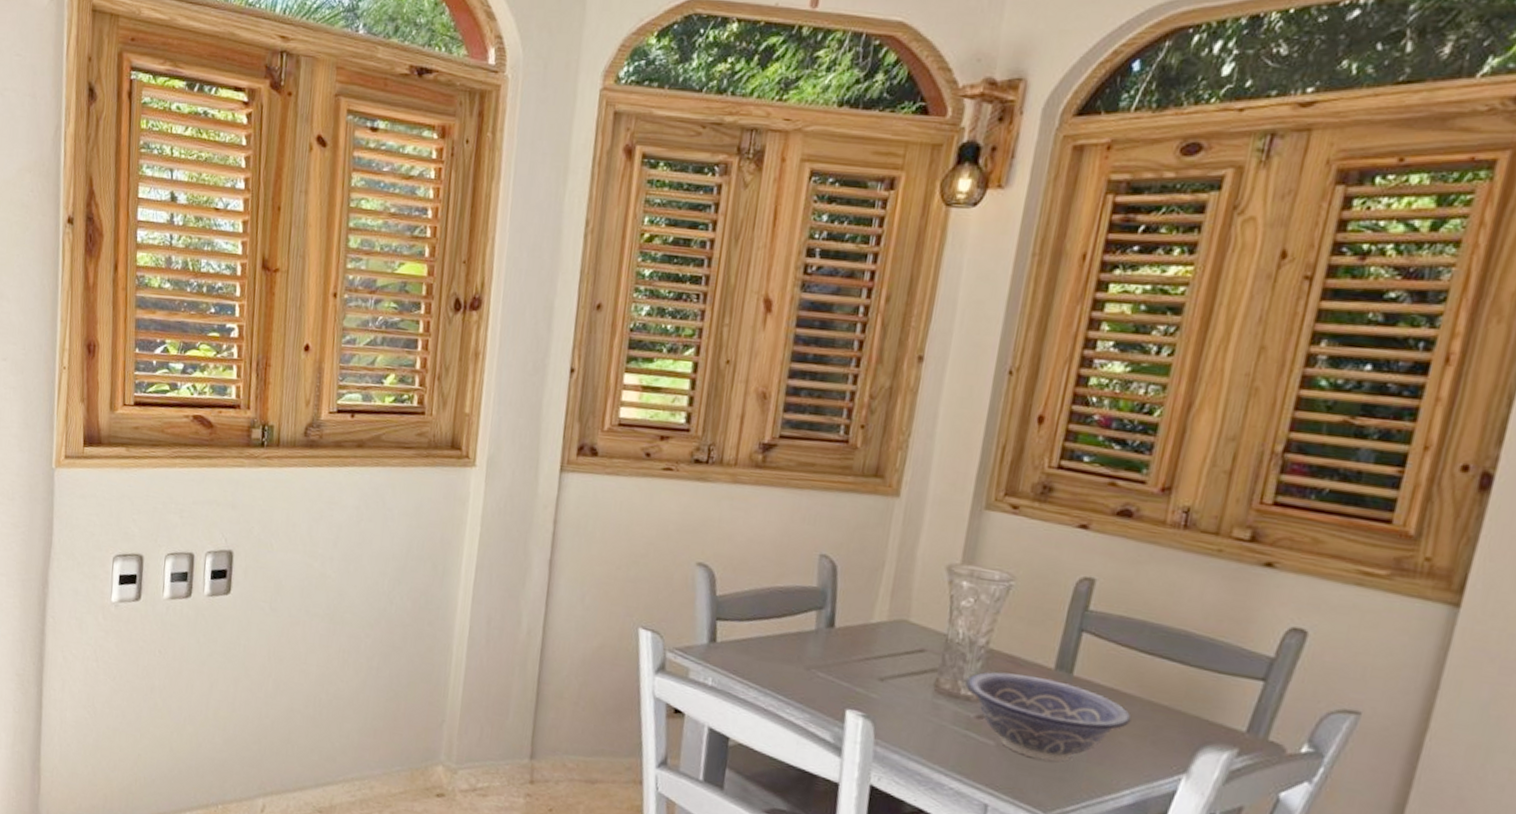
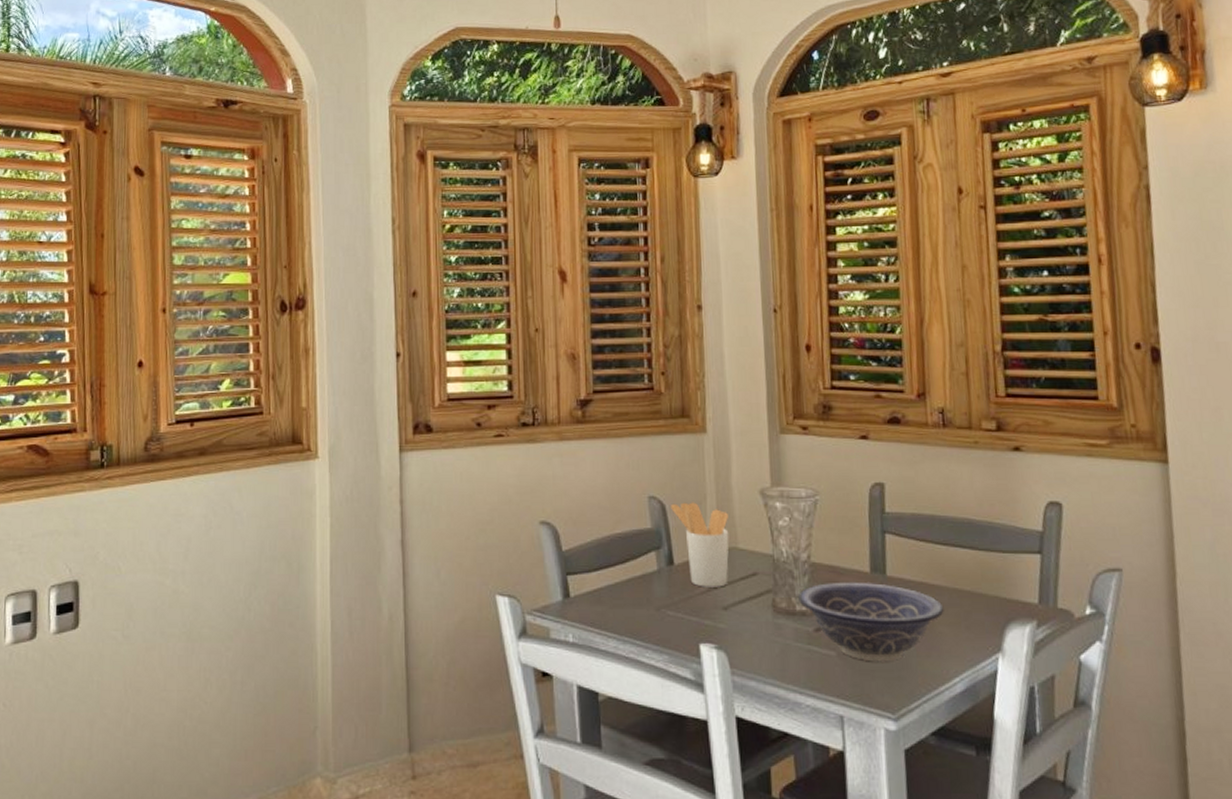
utensil holder: none [842,565,906,658] -> present [671,502,729,587]

